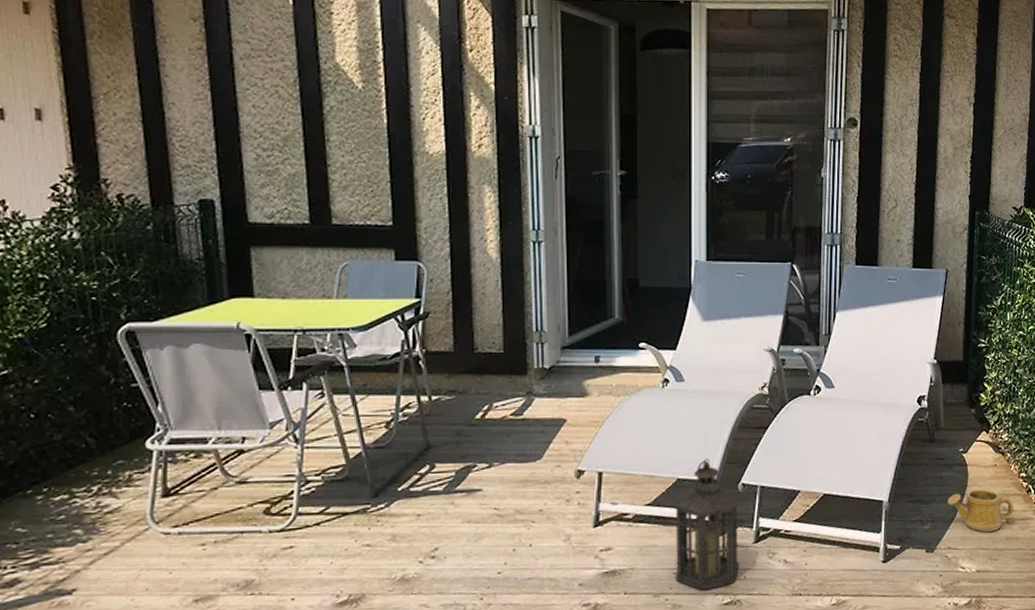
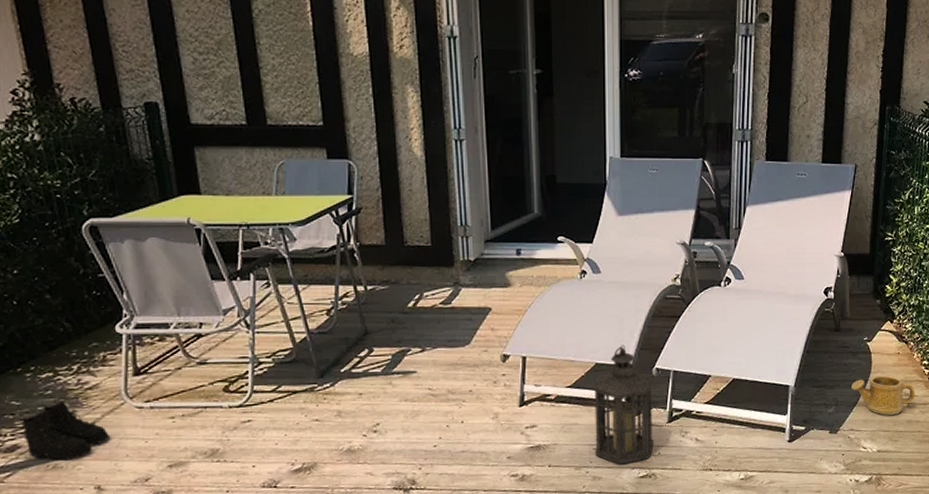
boots: none [24,527,128,597] -> present [21,401,109,461]

